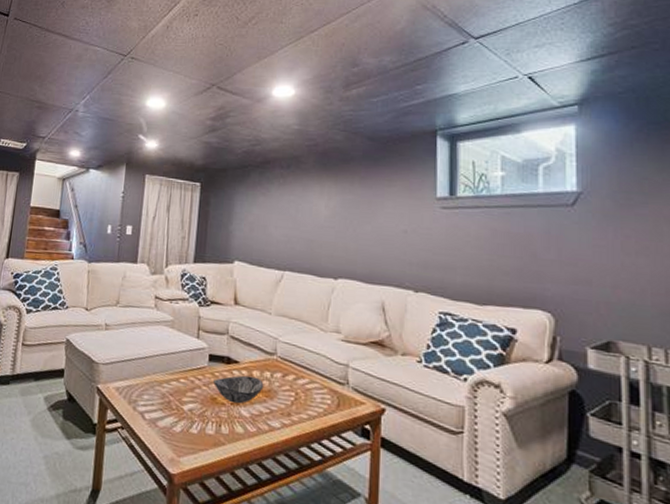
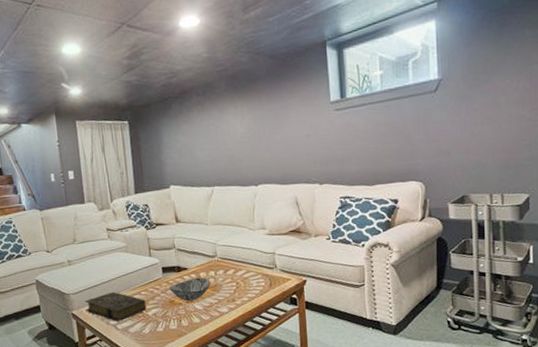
book: none [112,371,183,410] -> present [85,291,147,322]

